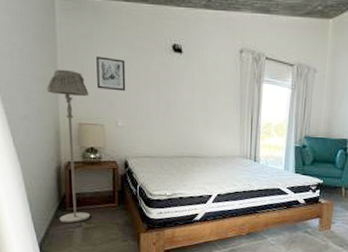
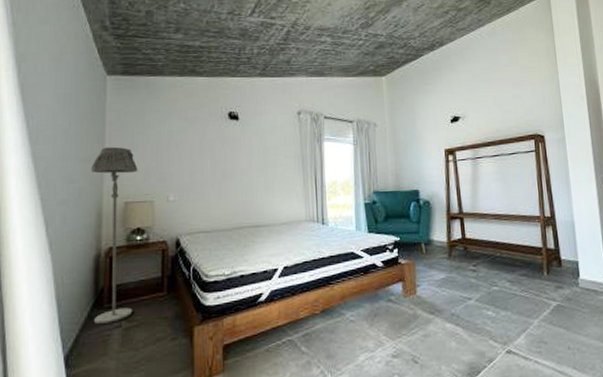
wall art: present [96,56,126,91] -> none [148,130,179,164]

